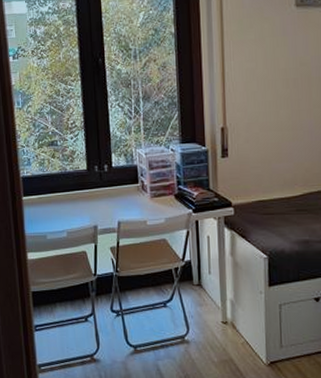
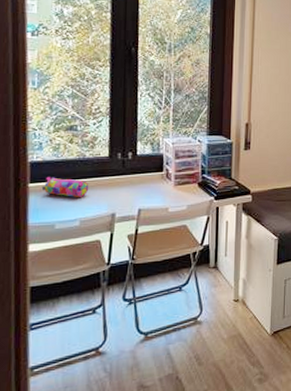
pencil case: none [33,190,72,210] -> present [41,177,89,197]

